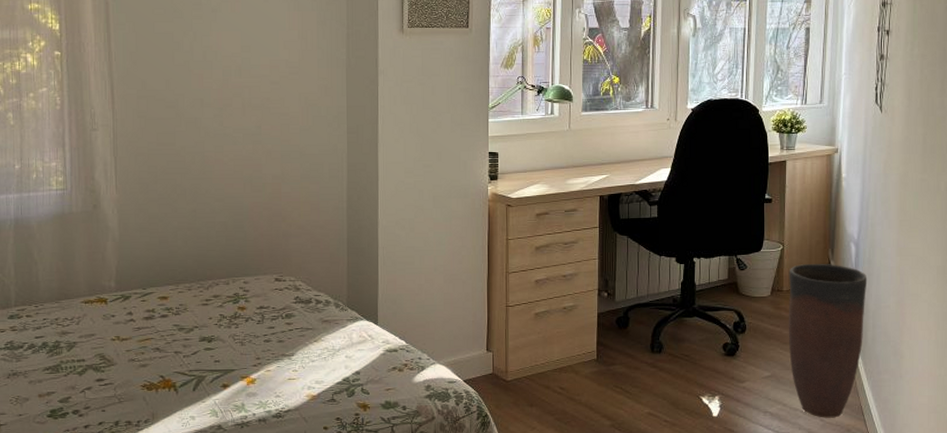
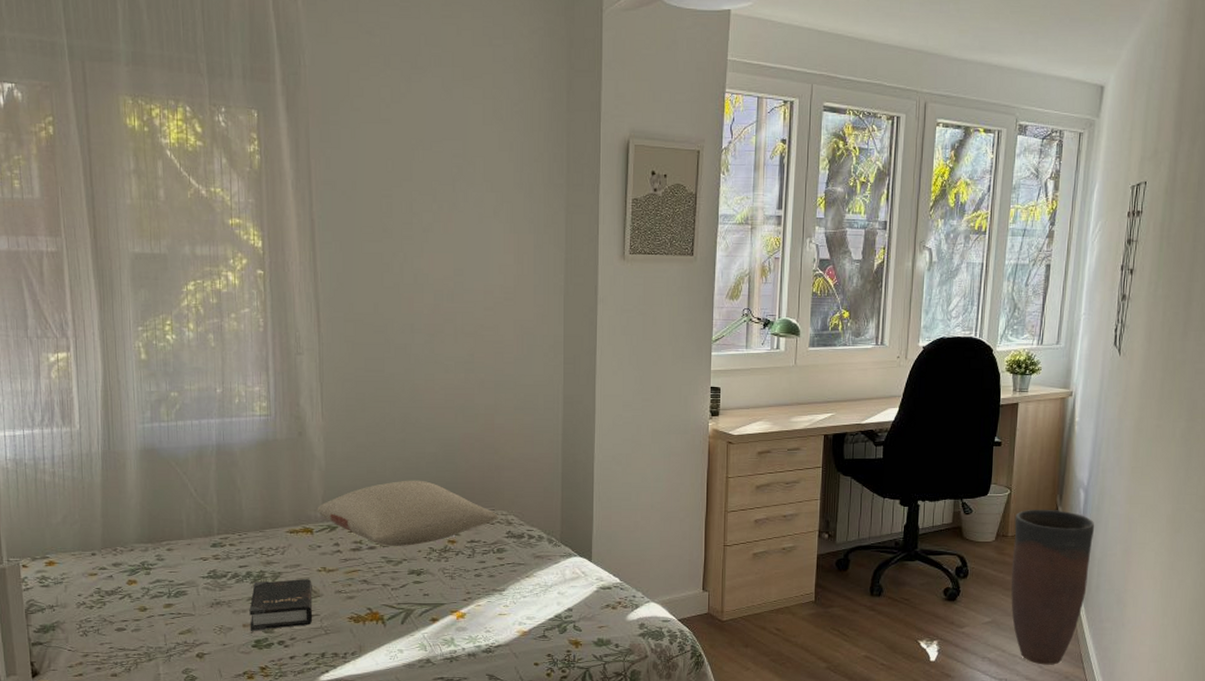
hardback book: none [45,348,107,401] -> present [249,579,313,631]
pillow: none [111,248,288,315] -> present [317,480,500,547]

